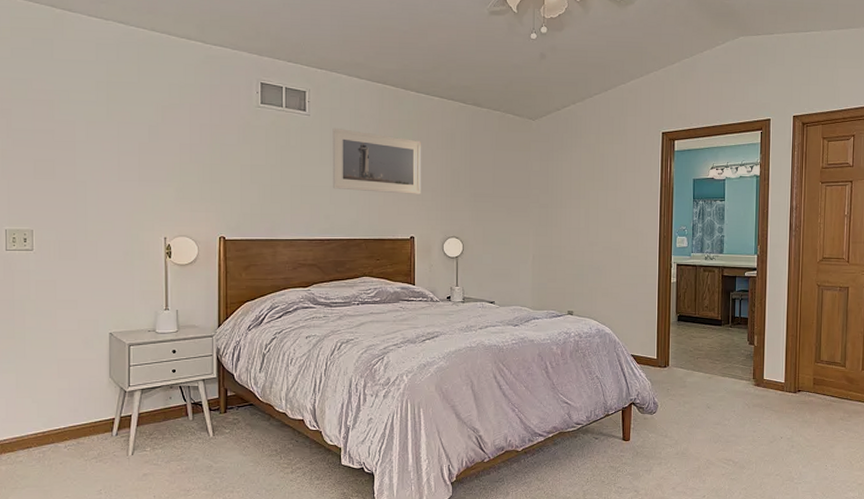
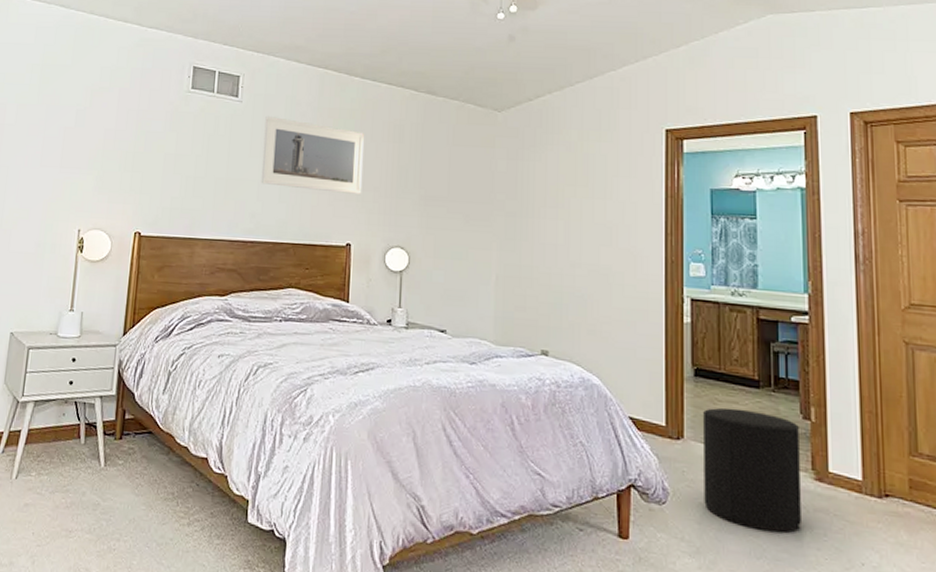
stool: none [681,341,746,423] -> present [703,407,801,532]

